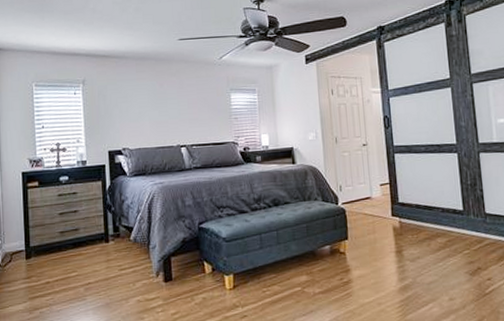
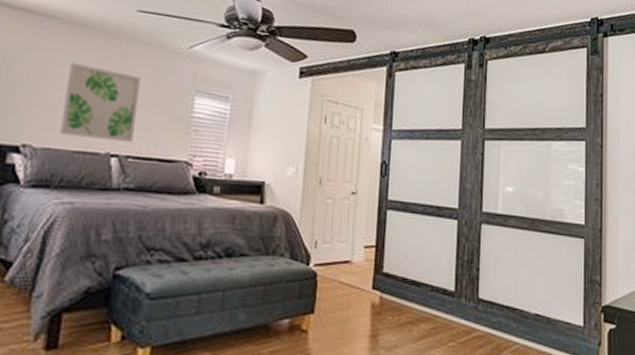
wall art: none [142,86,193,138] -> present [60,62,141,143]

